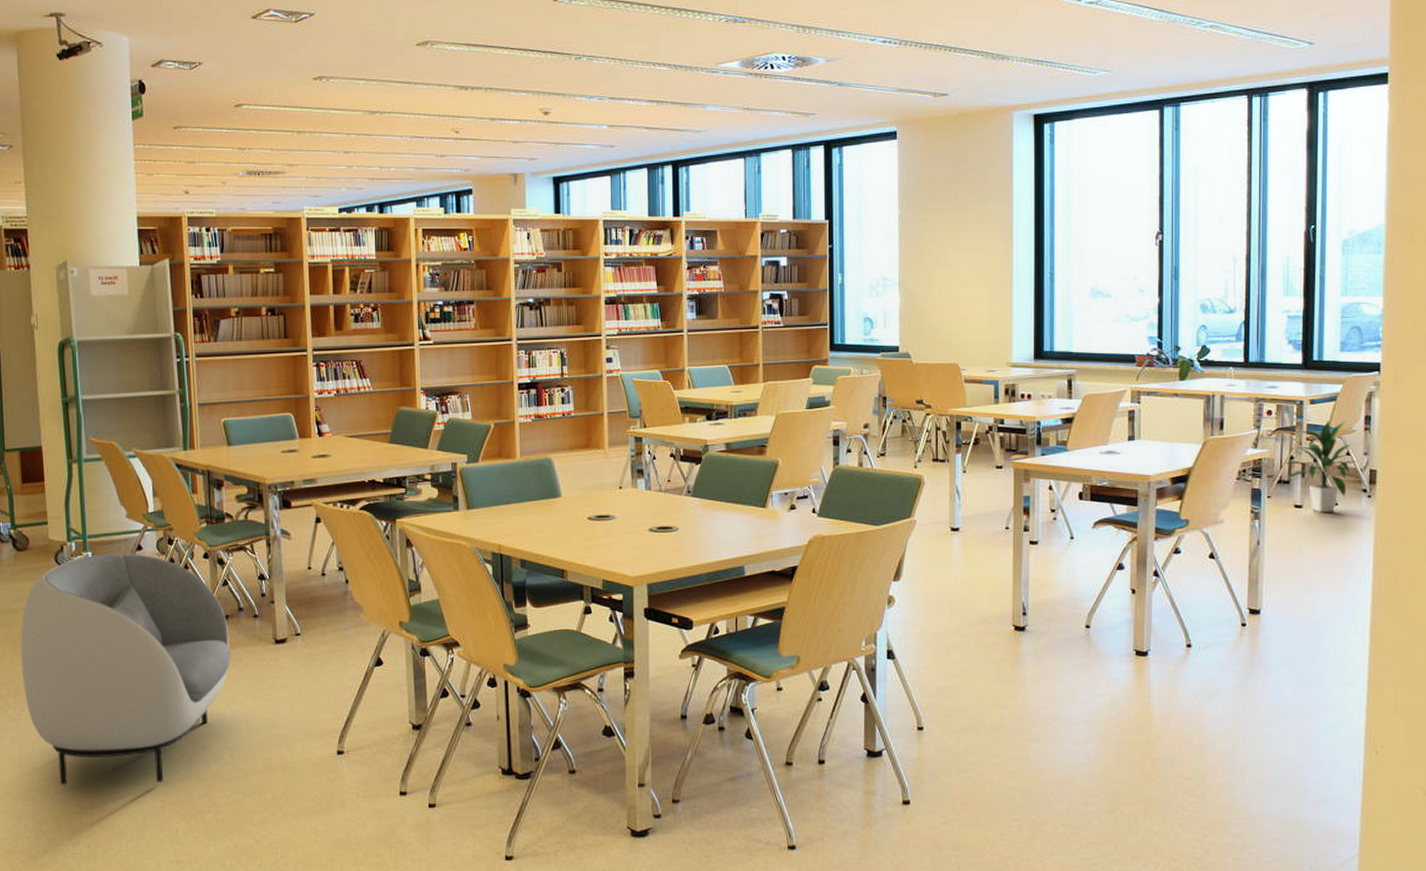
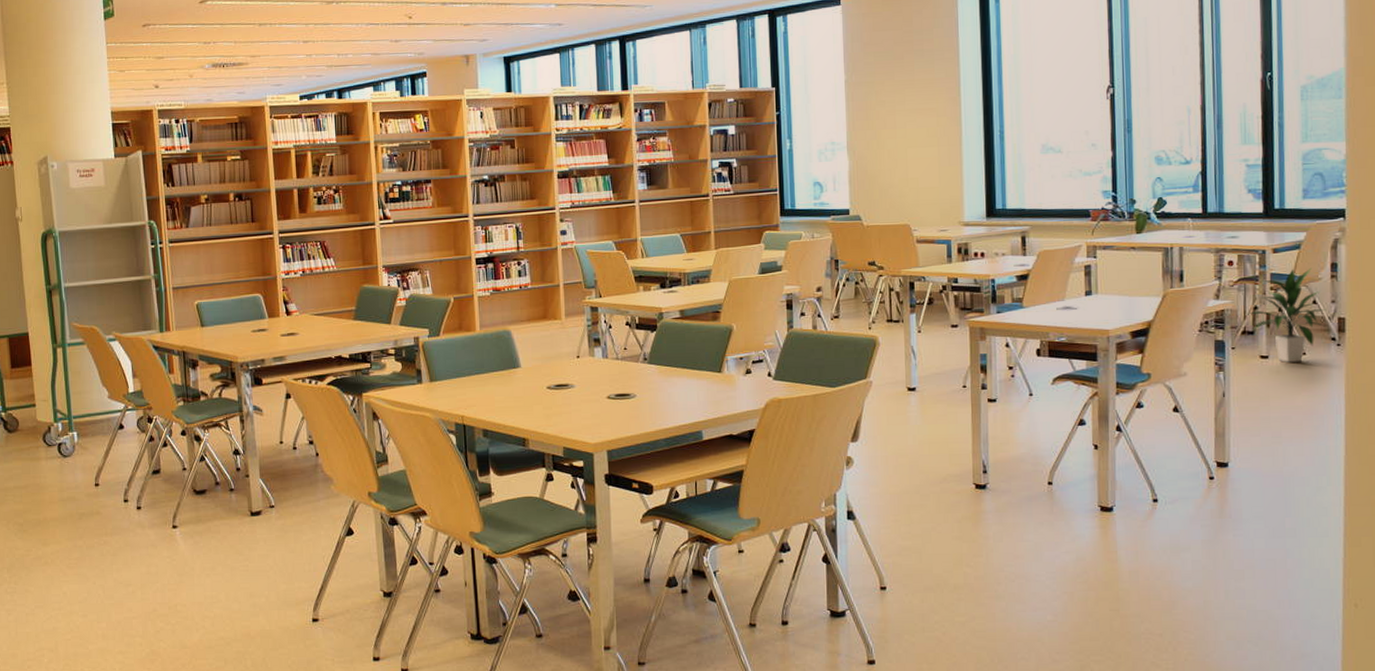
armchair: present [20,553,230,785] -> none [13,432,209,655]

